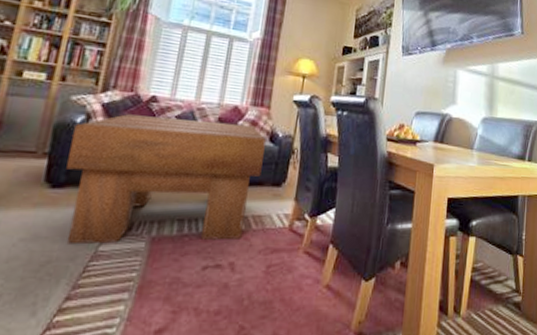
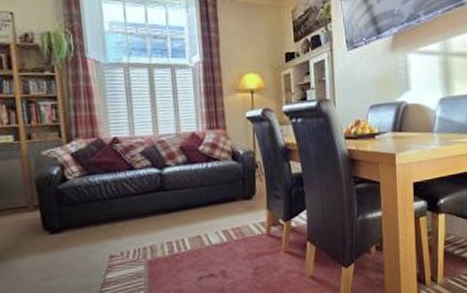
coffee table: present [66,114,266,245] -> none [53,148,231,277]

